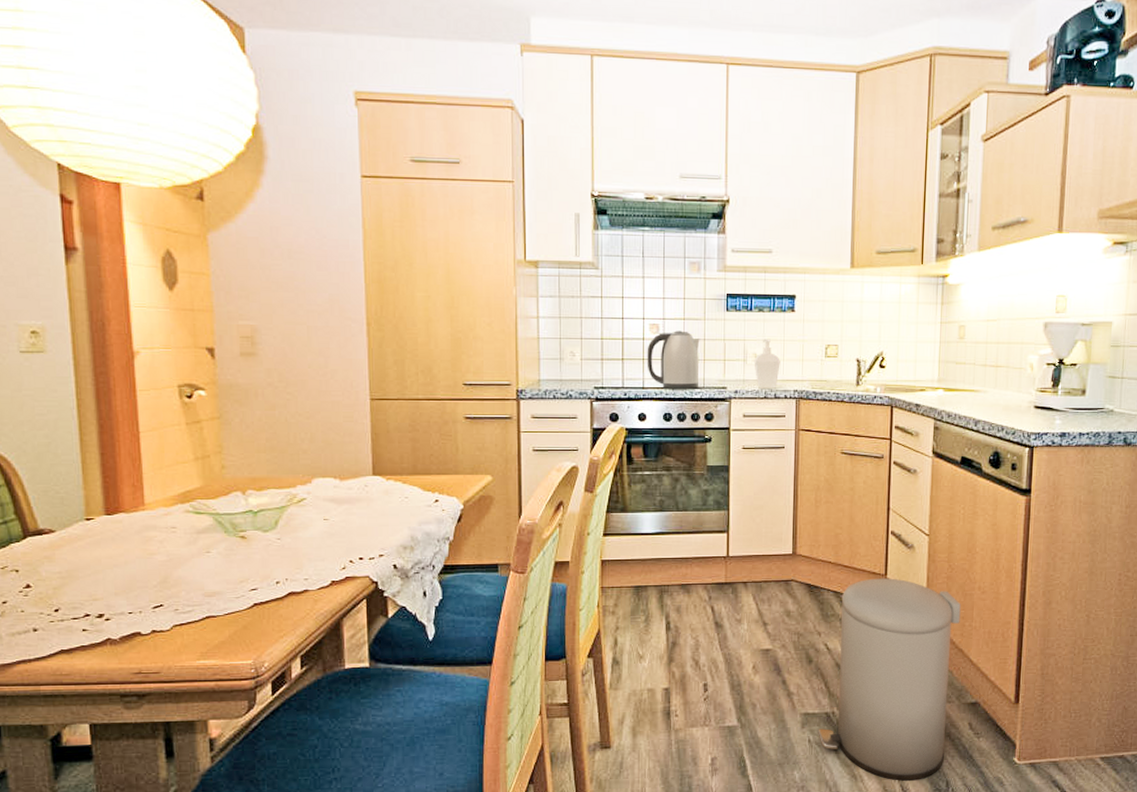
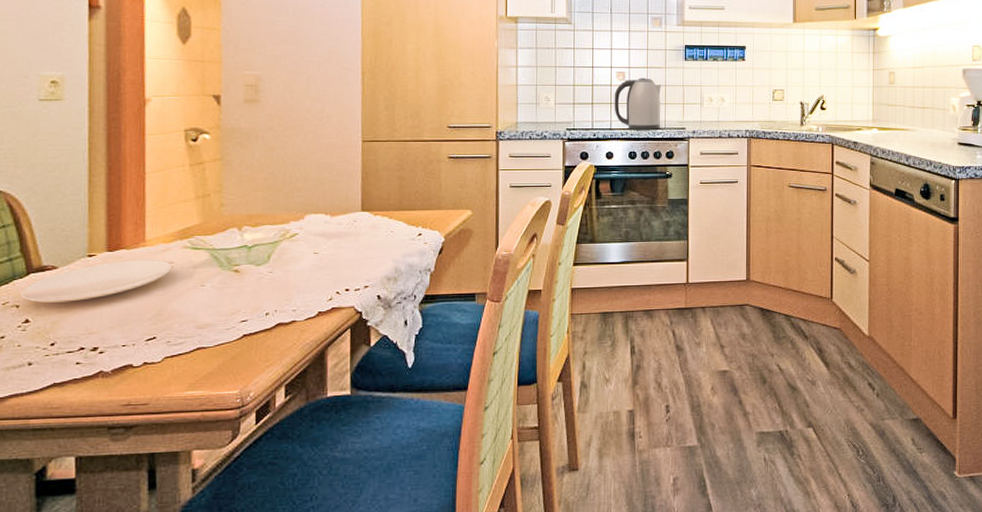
plate: none [19,523,174,567] -> present [21,259,171,303]
soap bottle: present [754,338,780,390] -> none [709,84,733,130]
pedal bin: present [818,578,961,781] -> none [773,301,900,497]

